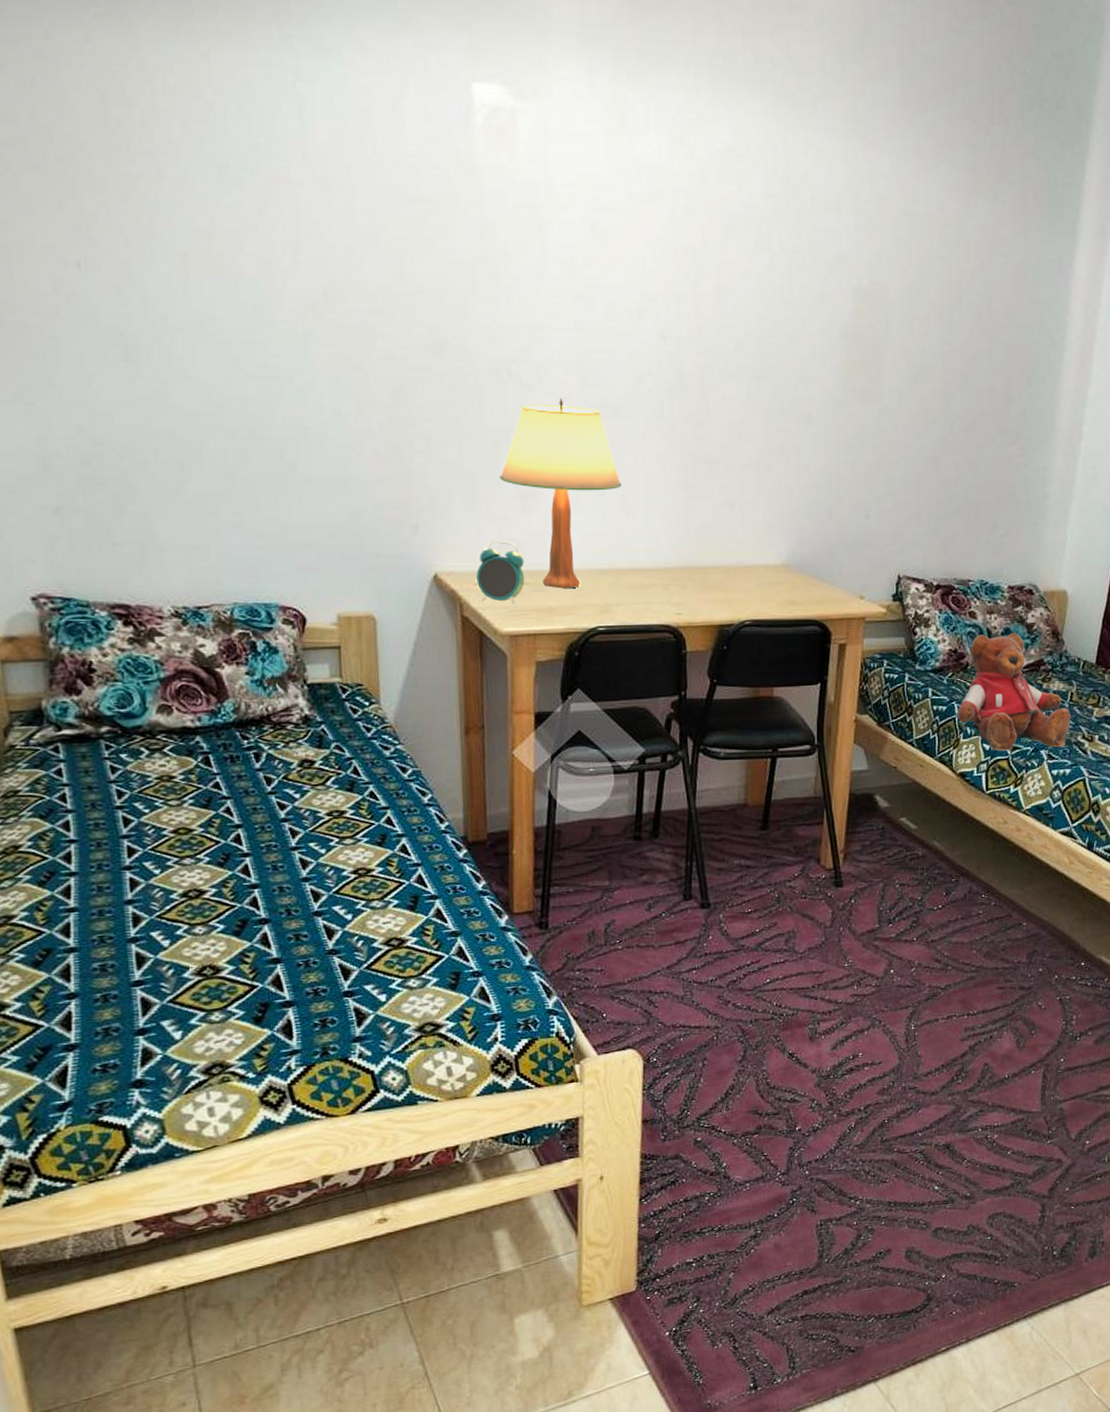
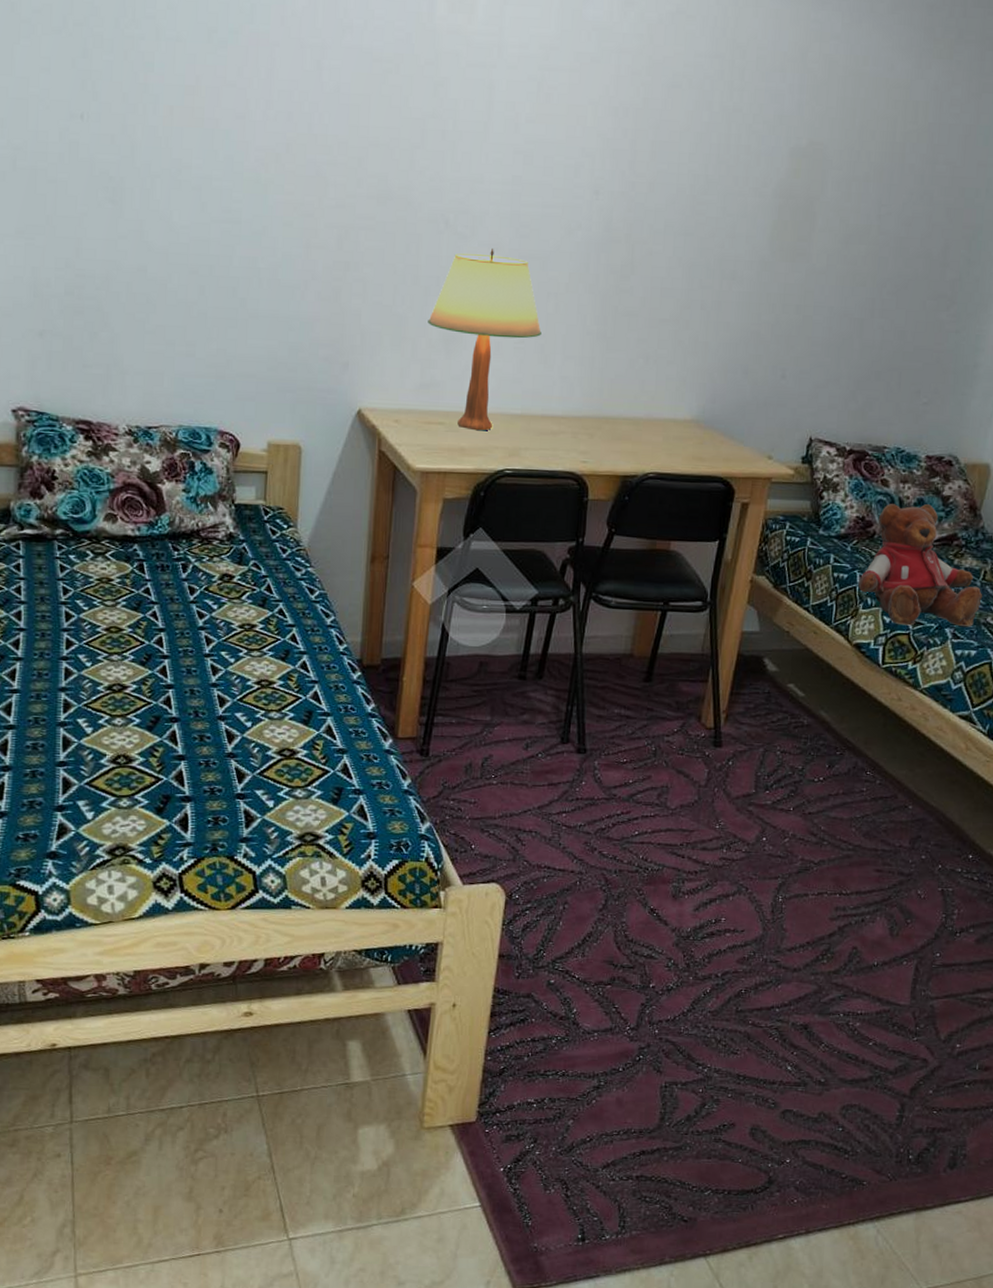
alarm clock: present [476,540,525,607] -> none [396,380,442,445]

